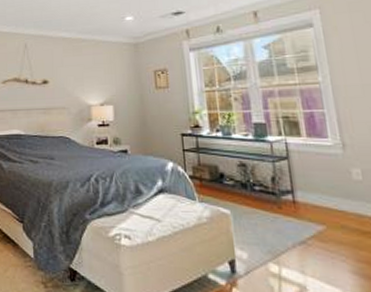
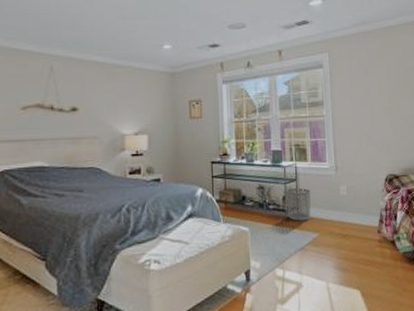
waste bin: none [275,168,313,208] -> present [286,188,311,221]

